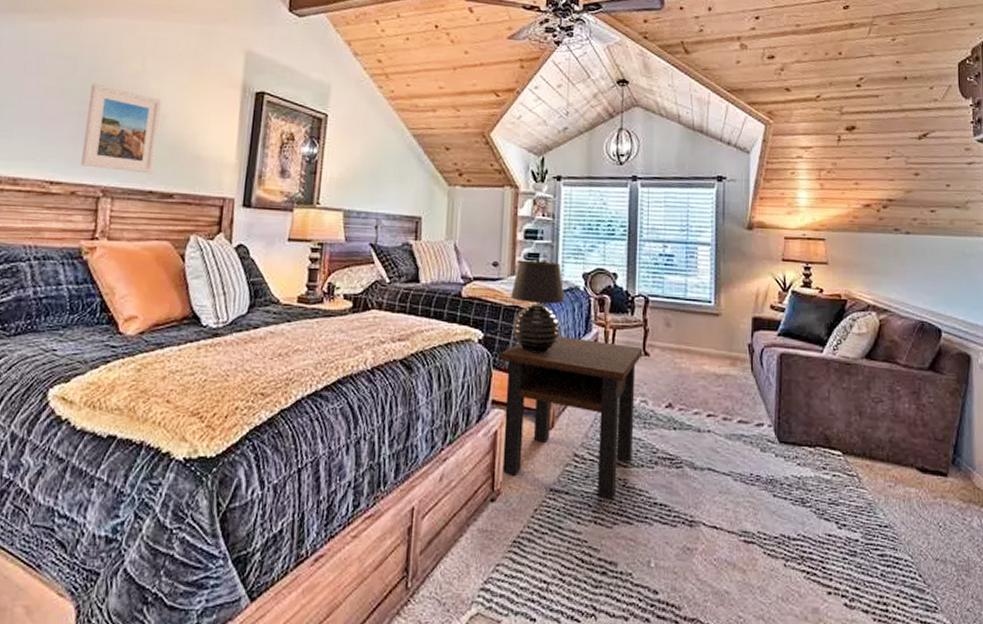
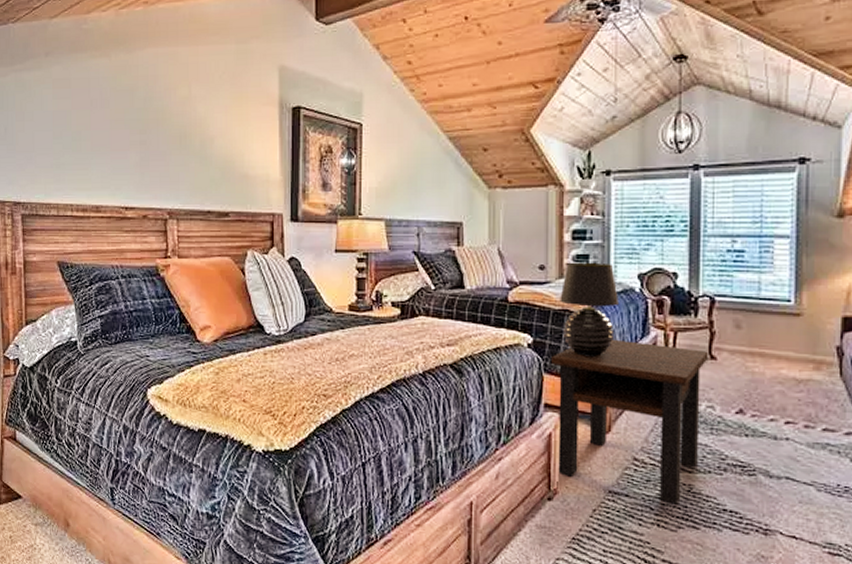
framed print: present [80,83,162,174] -> none [147,113,210,195]

